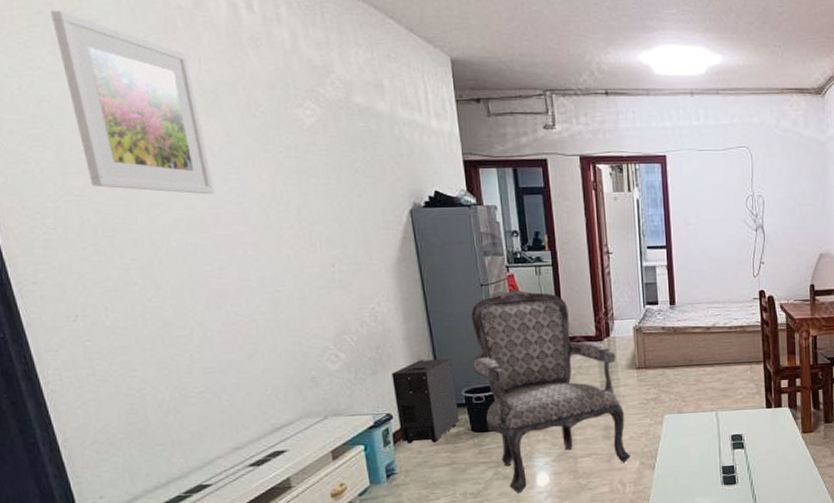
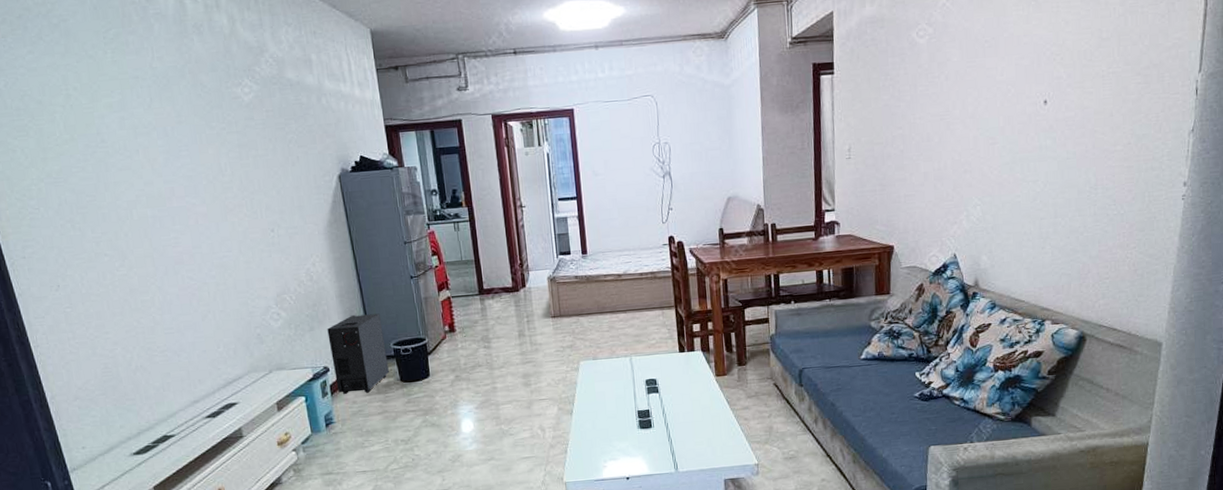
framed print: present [51,10,215,195] -> none [29,13,169,171]
armchair: present [471,289,630,494] -> none [396,245,549,440]

